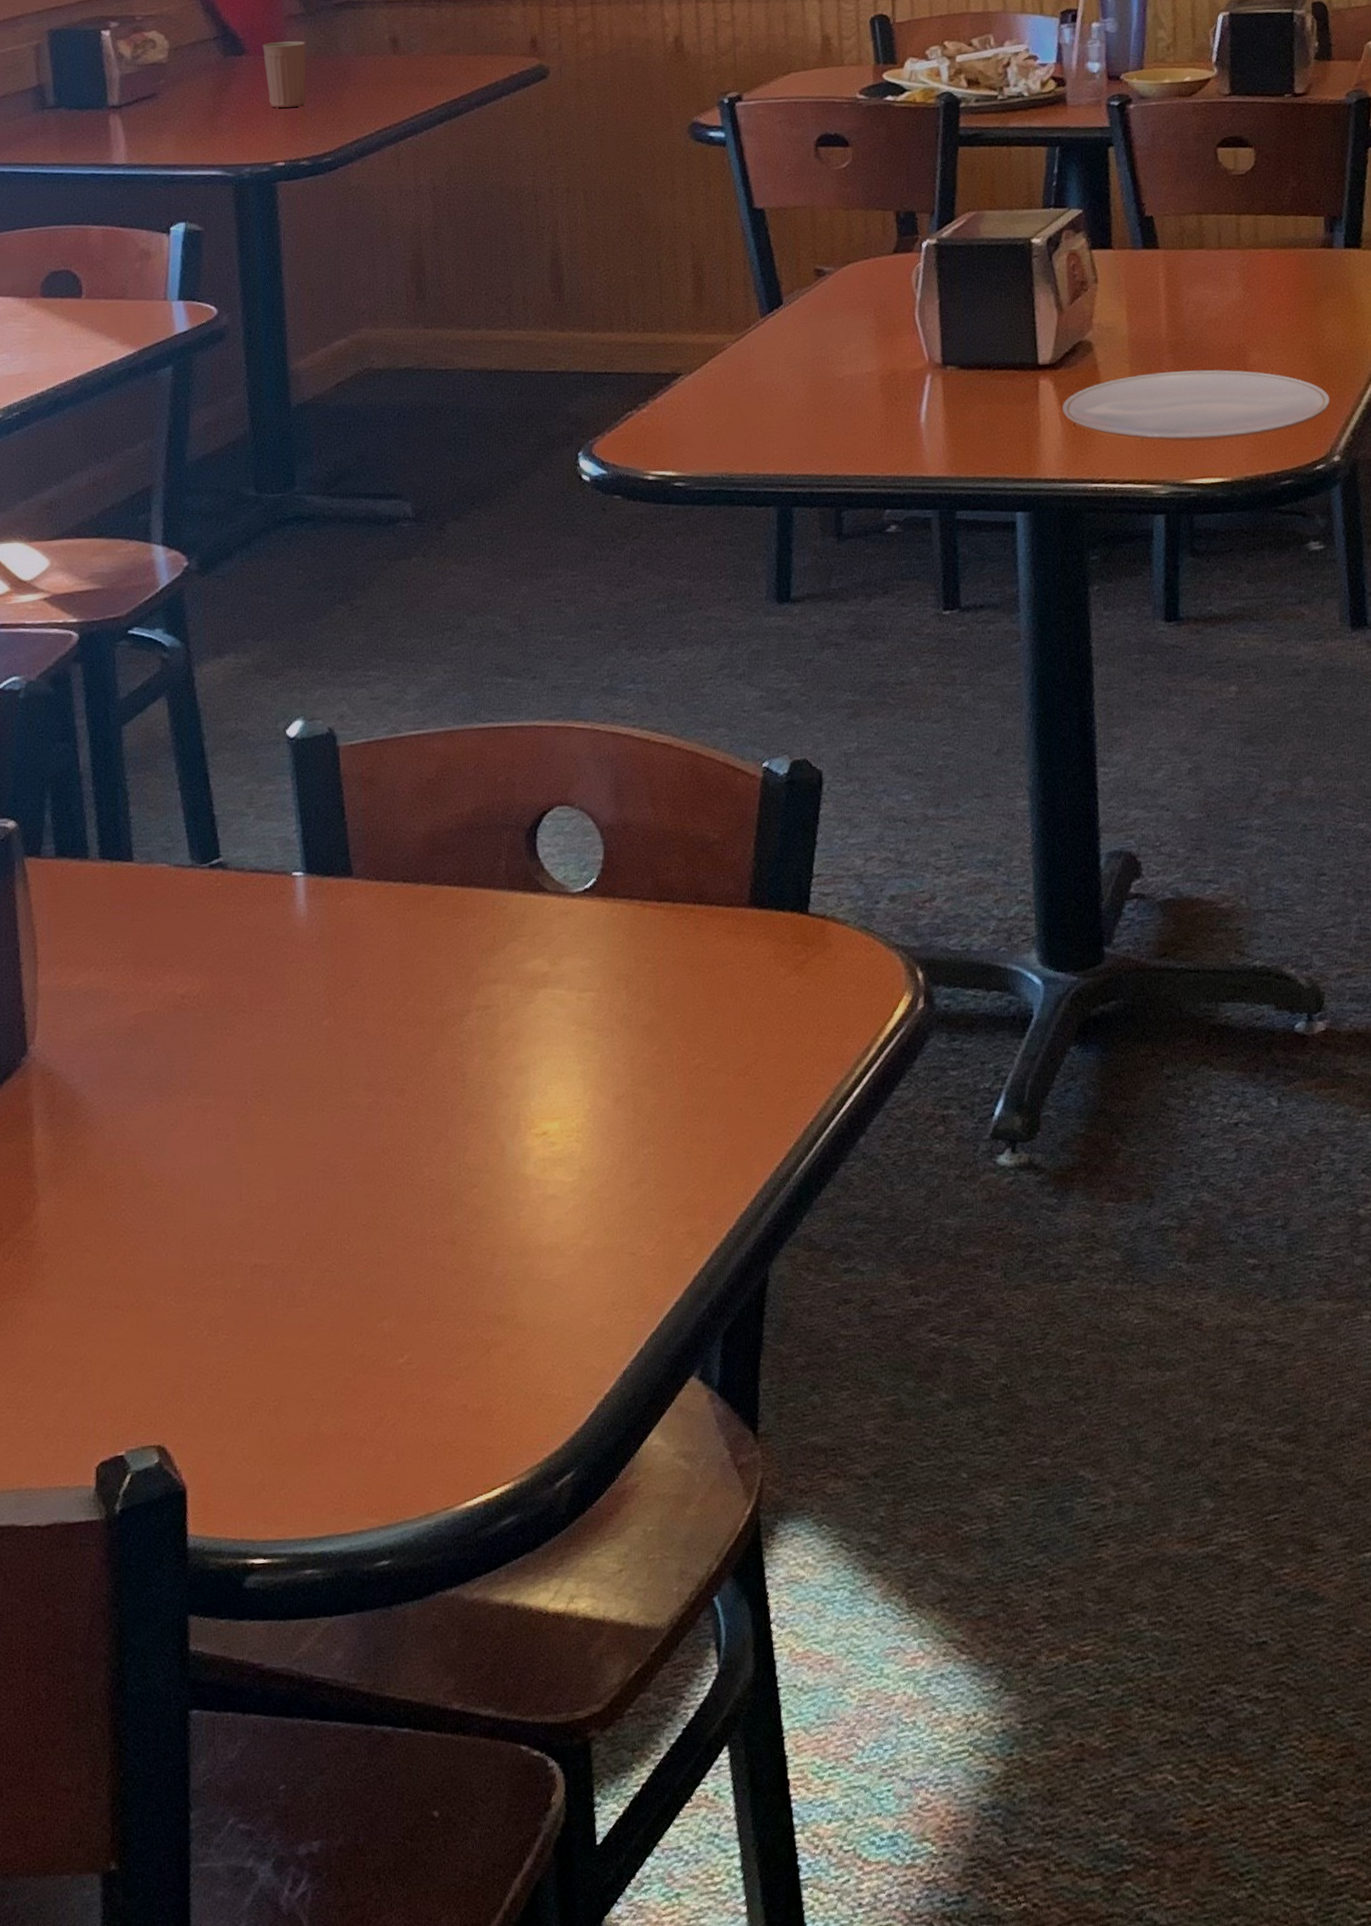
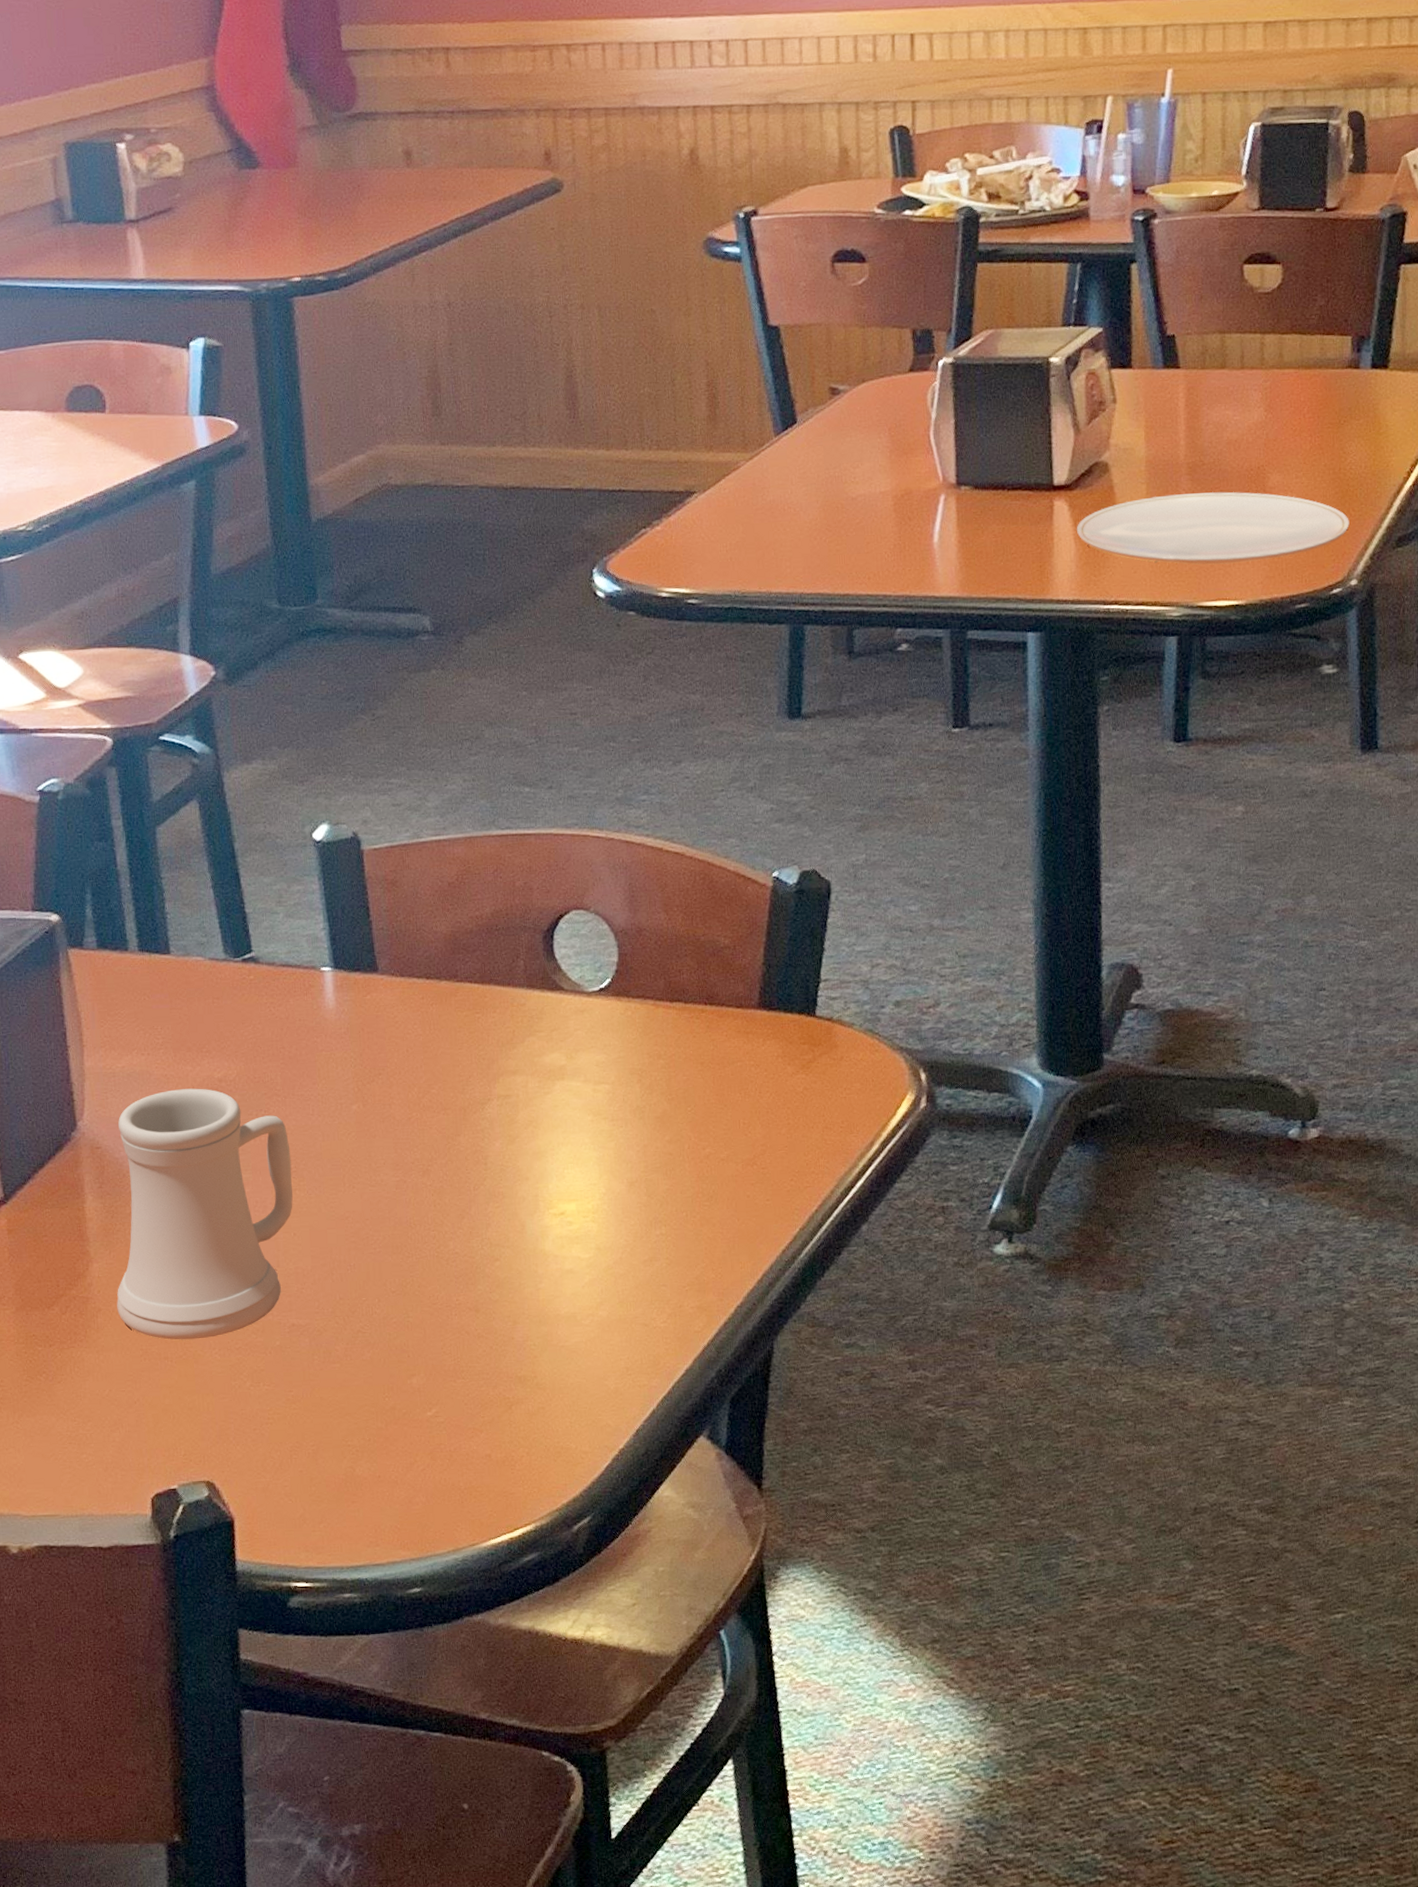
beer mug: none [64,1006,259,1287] -> present [117,1088,294,1340]
cup: present [263,41,306,108] -> none [276,153,321,222]

